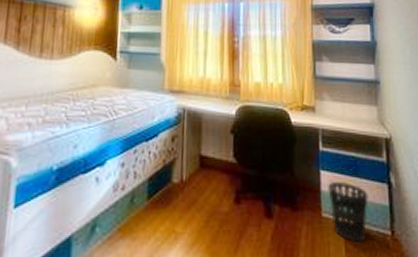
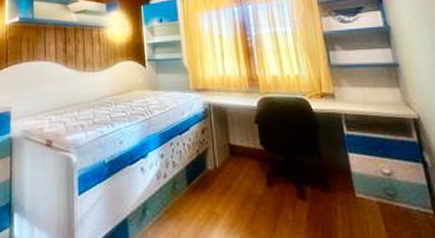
wastebasket: present [328,180,369,242] -> none [358,162,406,221]

